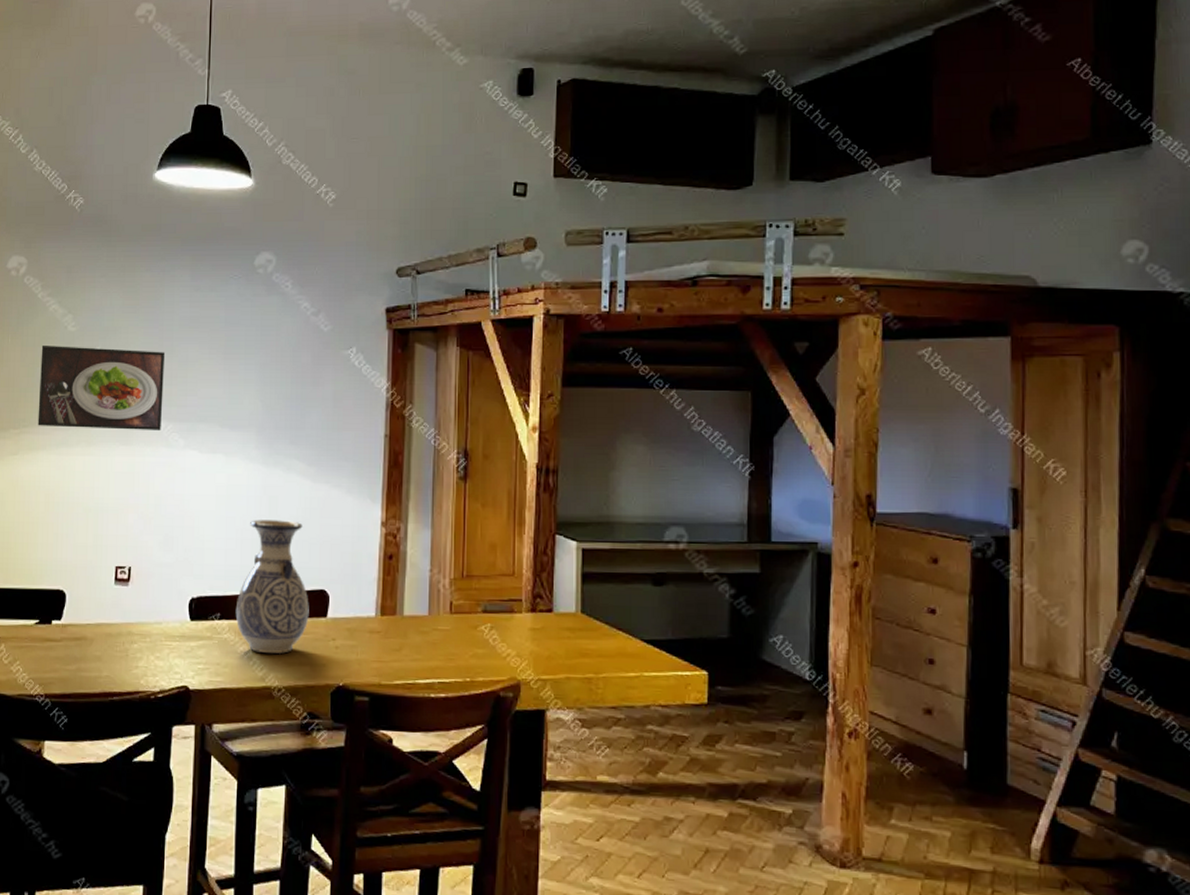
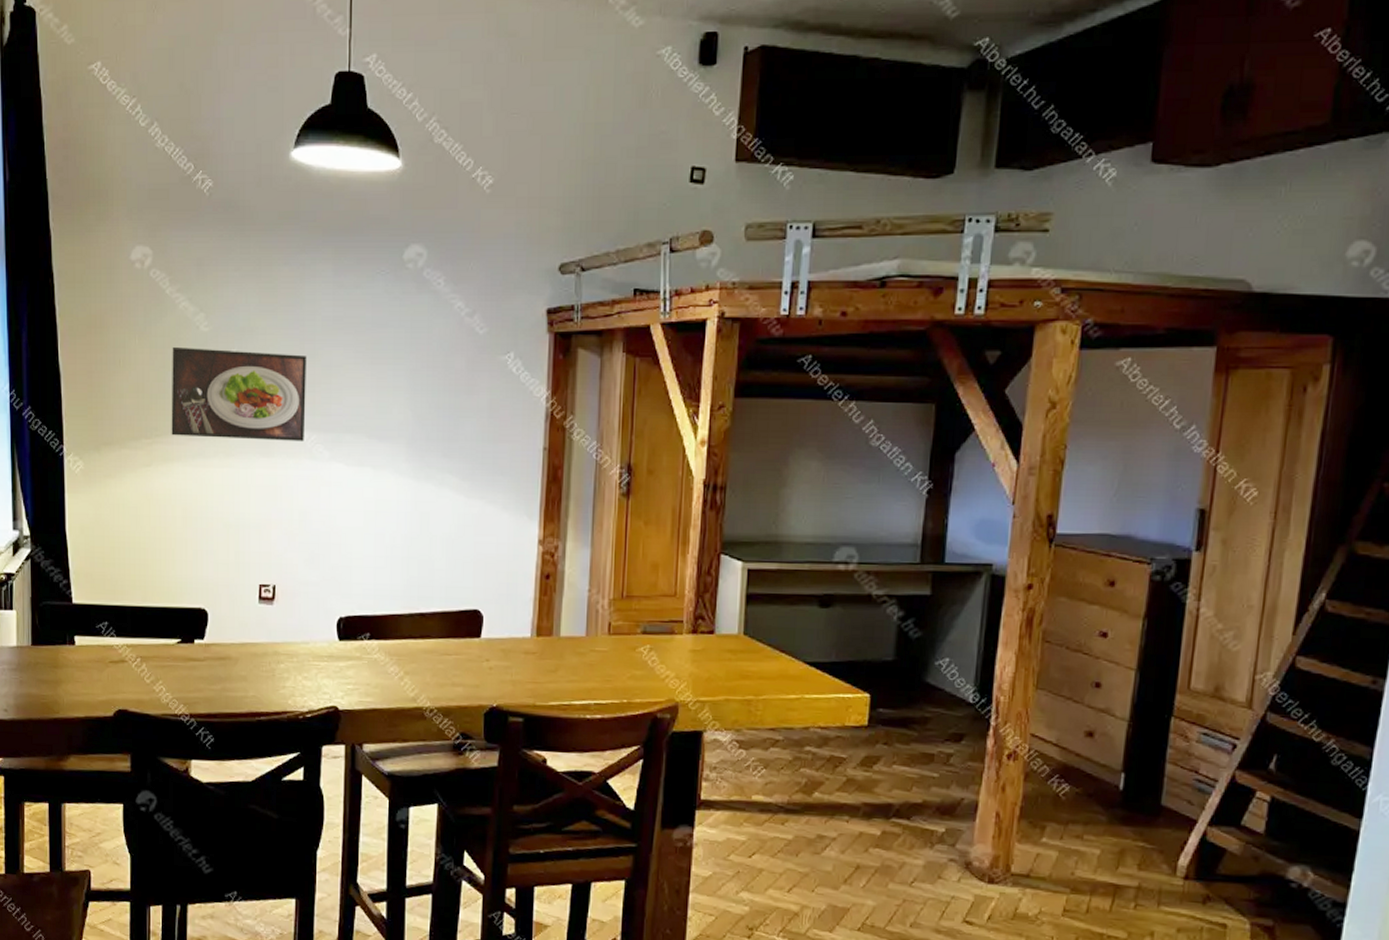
vase: present [235,520,309,654] -> none [385,537,462,674]

